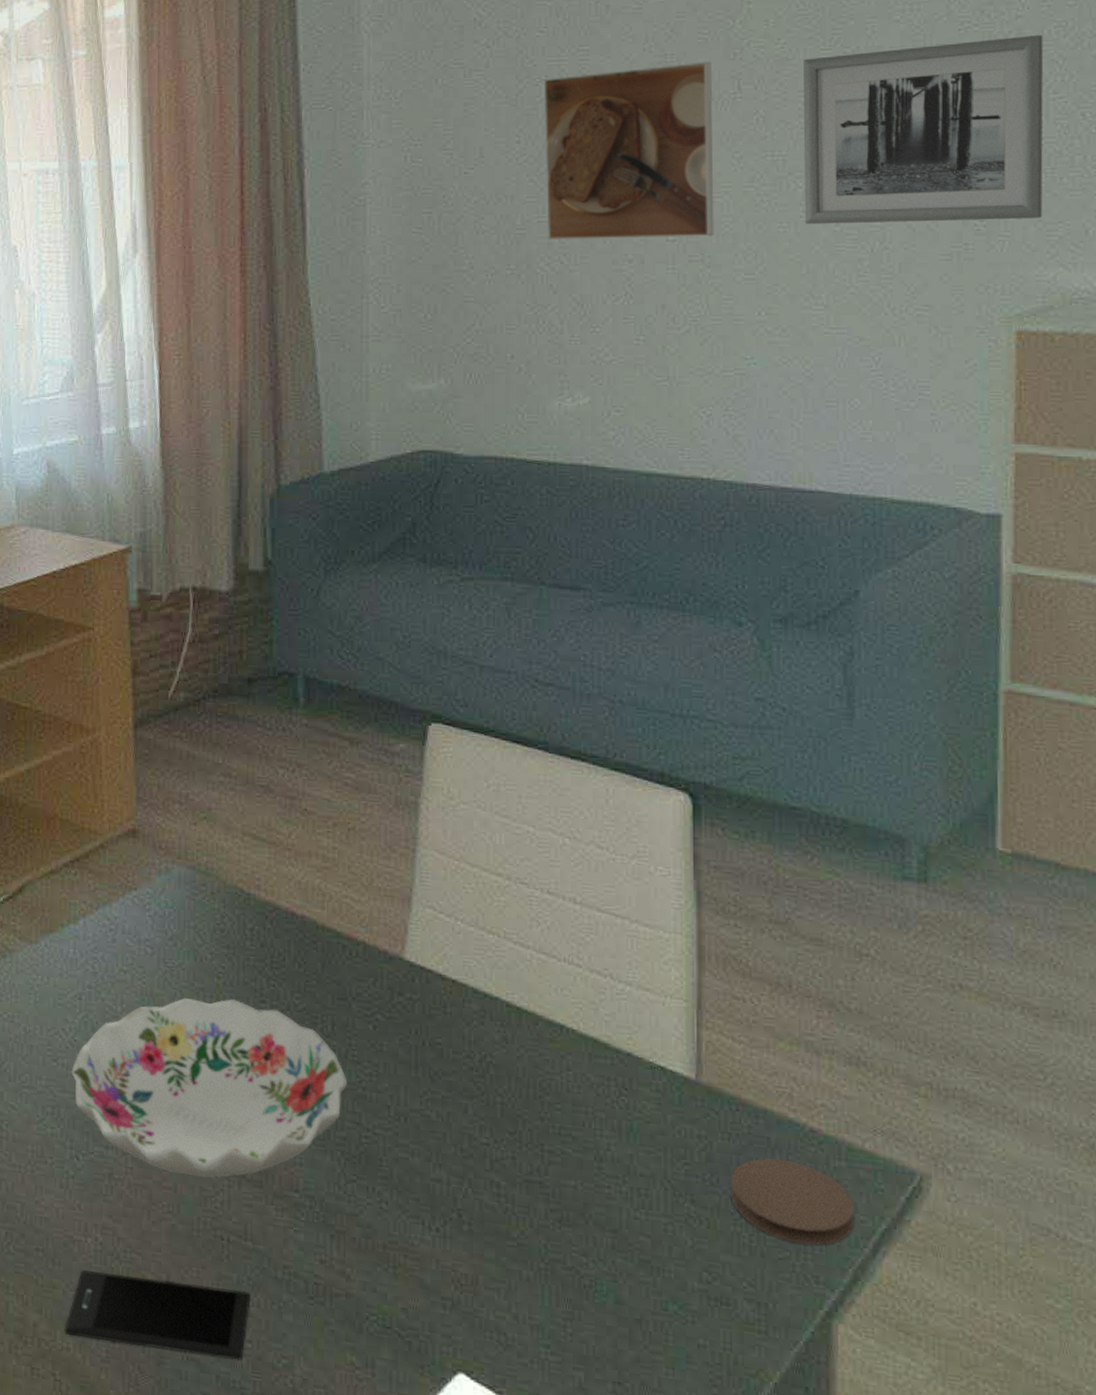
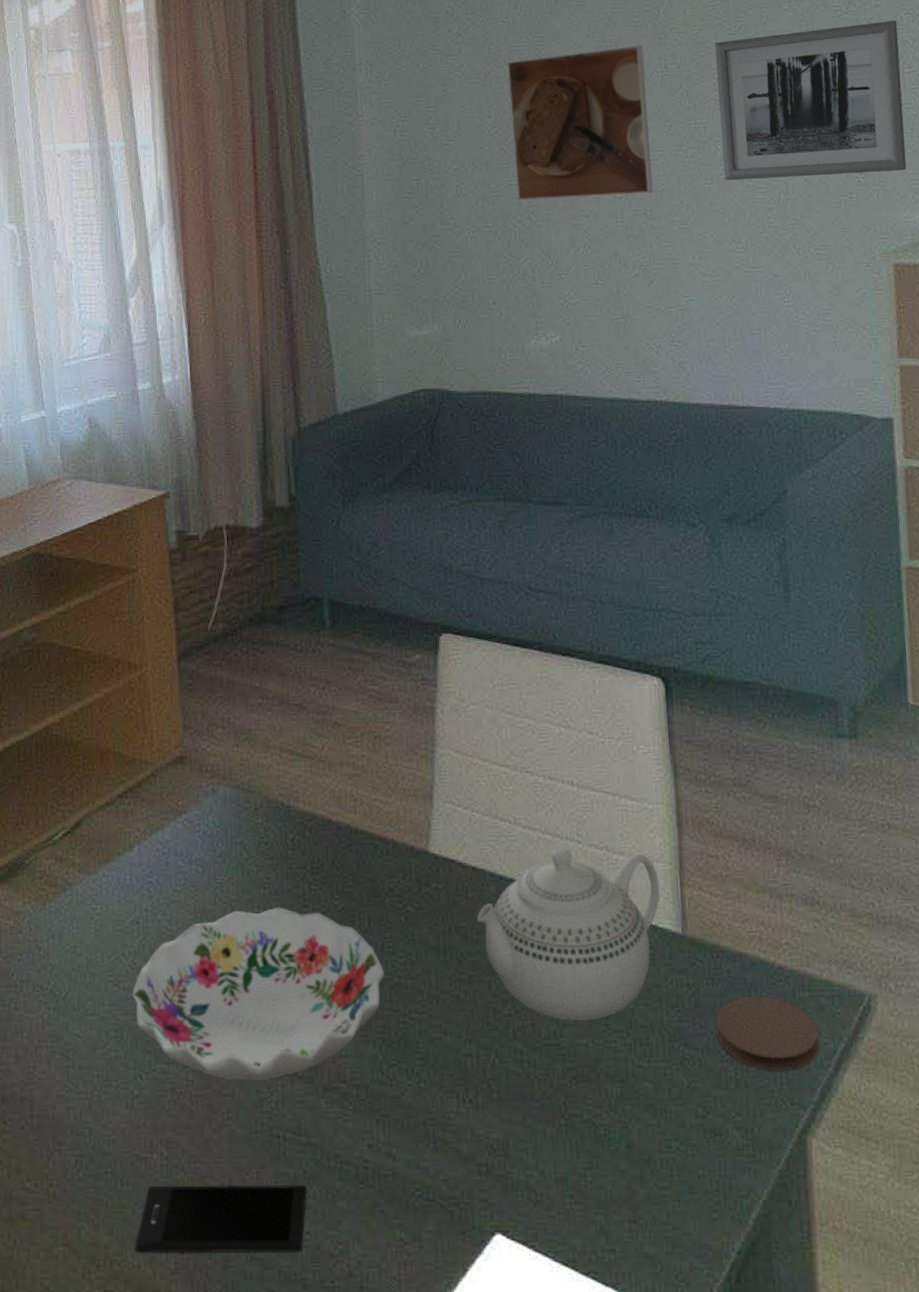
teapot: none [456,969,672,1161] -> present [477,847,660,1021]

